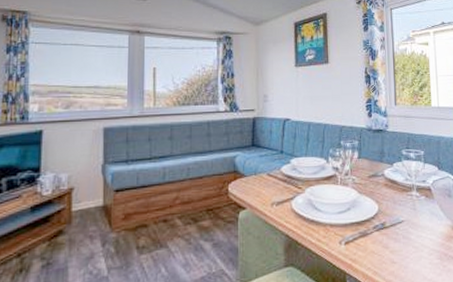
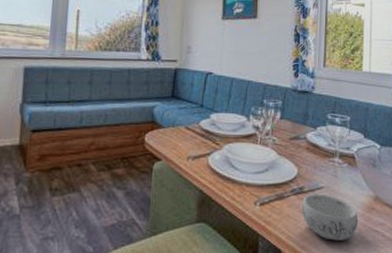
decorative bowl: none [385,227,440,272] -> present [302,193,359,241]

